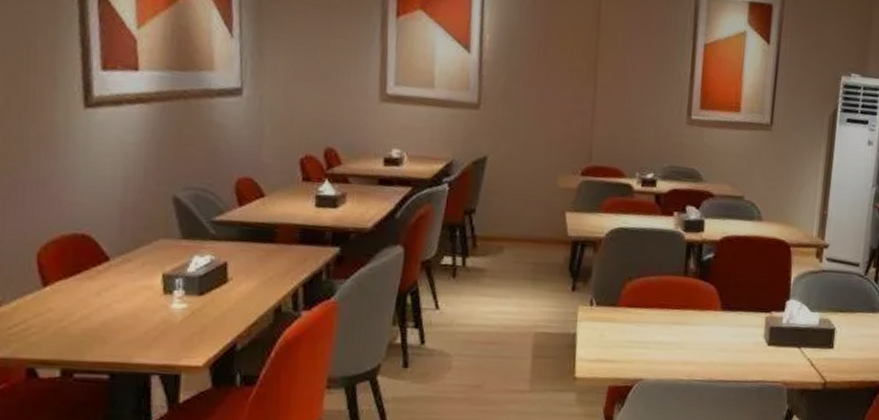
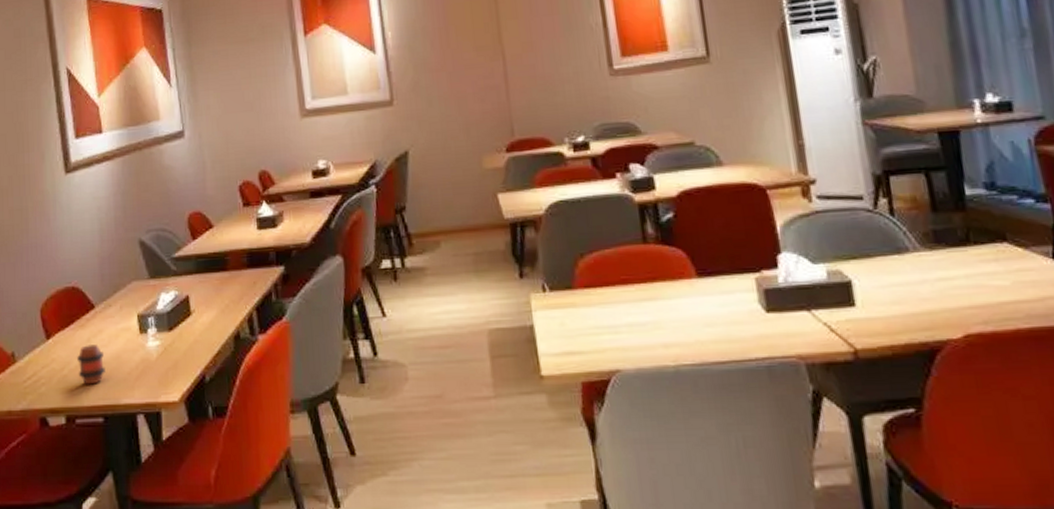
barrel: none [81,298,117,340] -> present [77,344,105,385]

